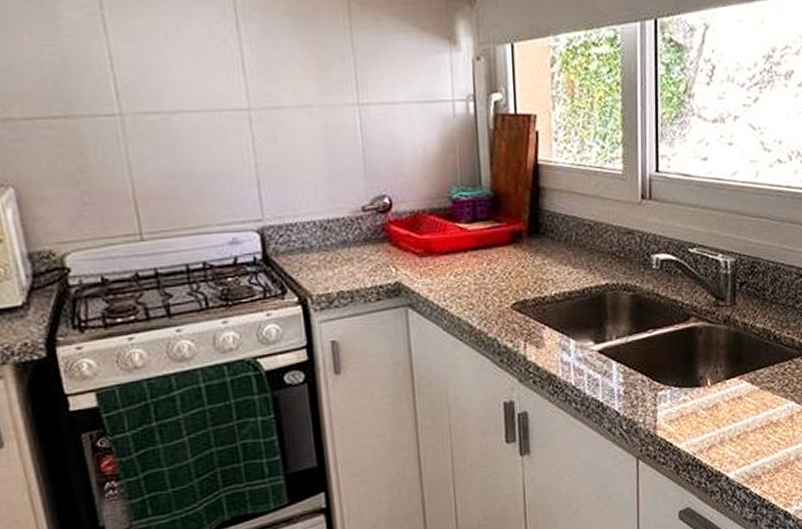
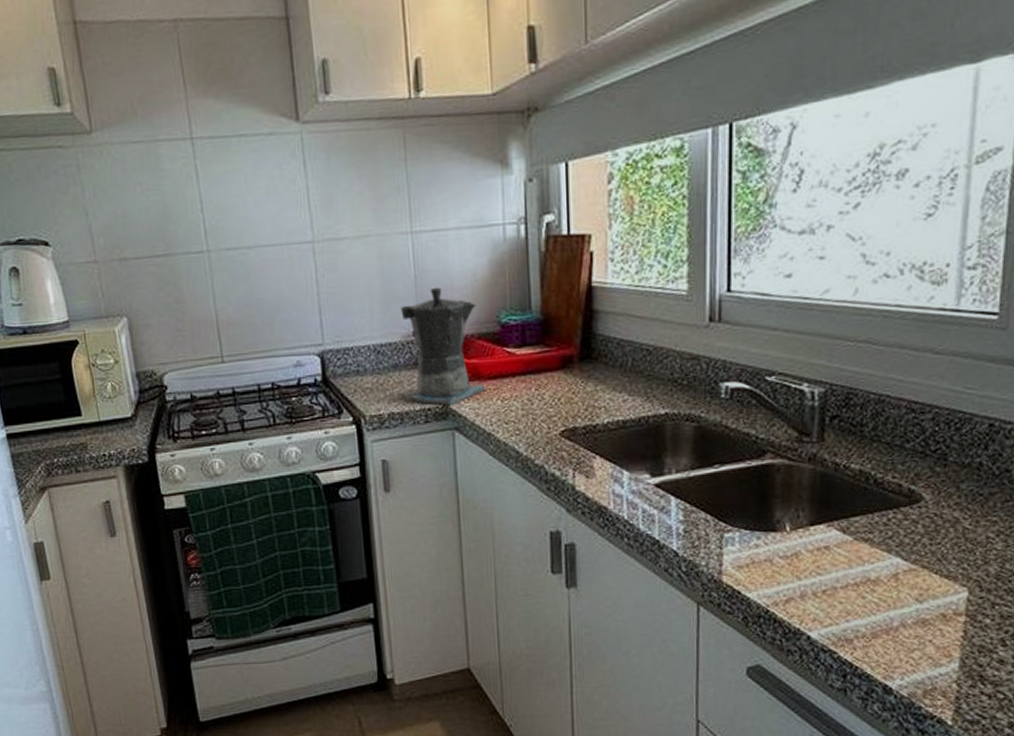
coffee maker: none [348,161,439,283] -> present [400,287,486,406]

